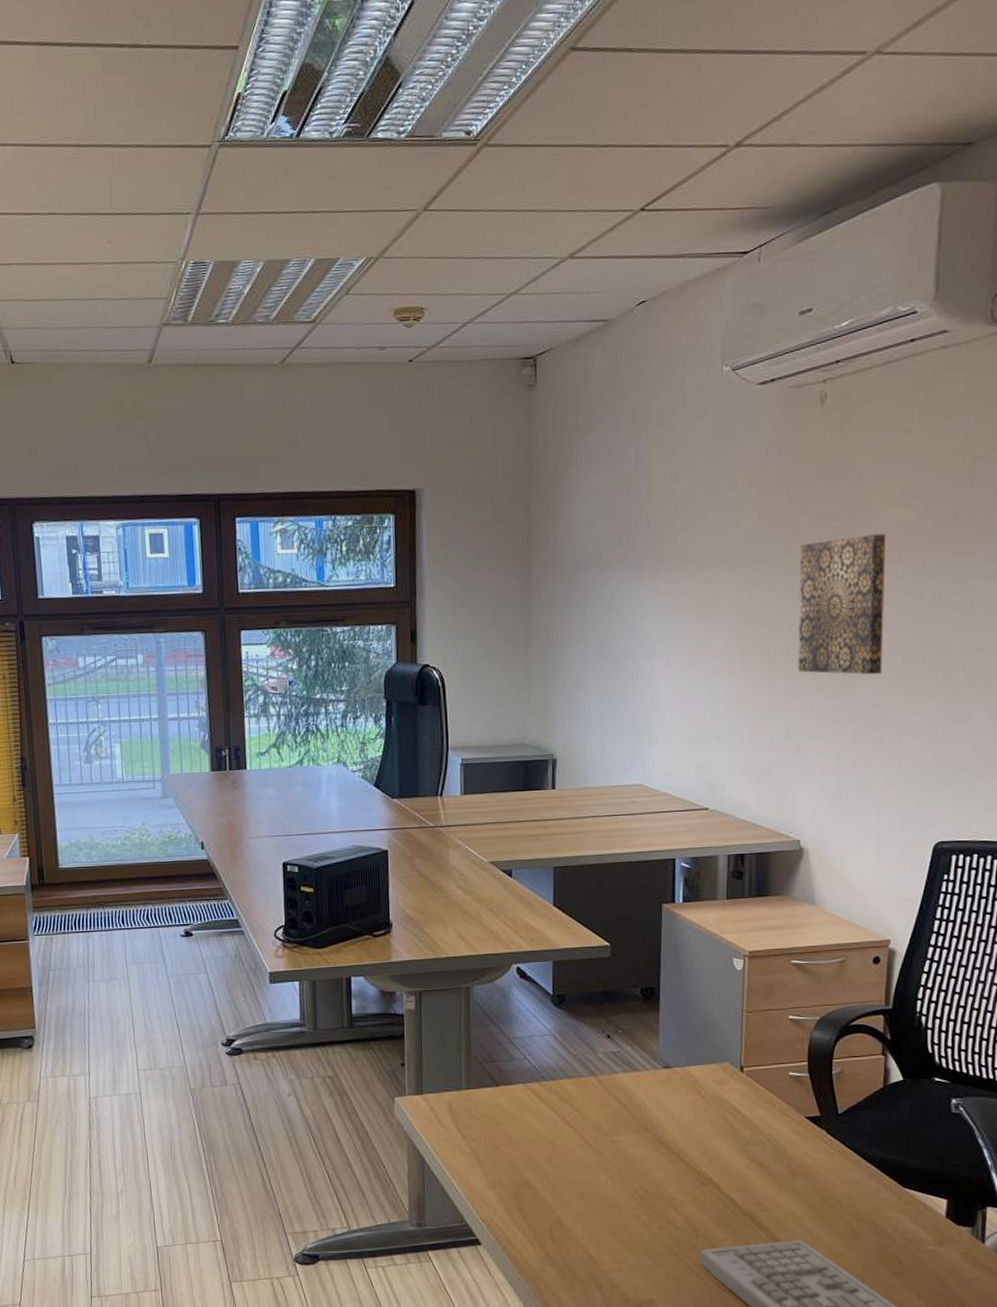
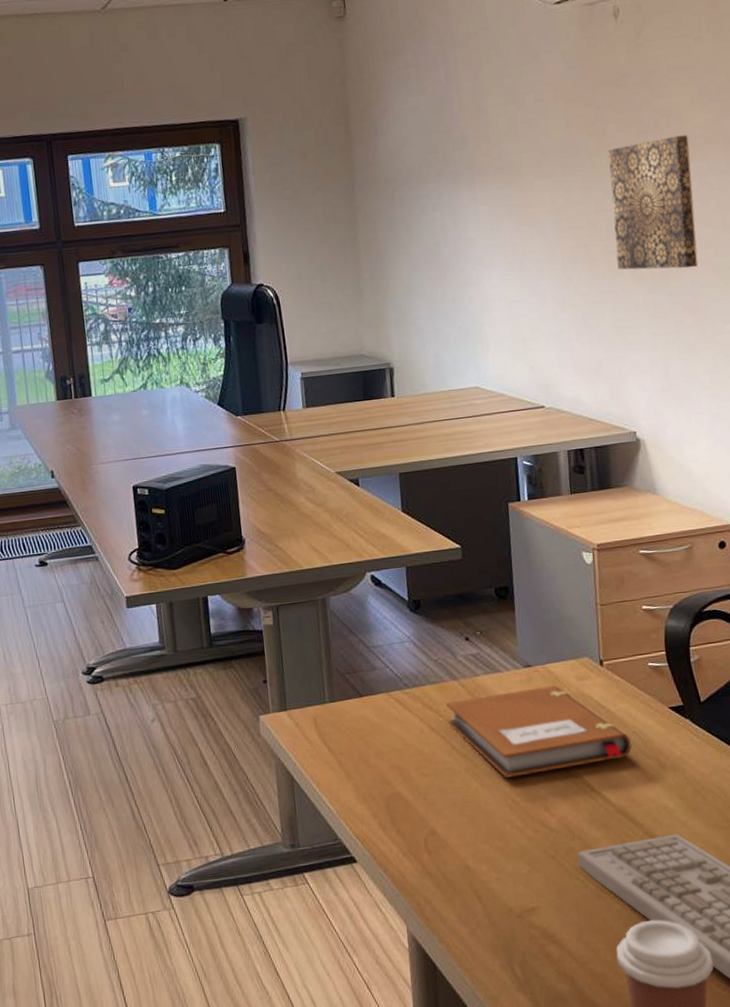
notebook: none [581,1088,764,1174] -> present [445,685,631,778]

